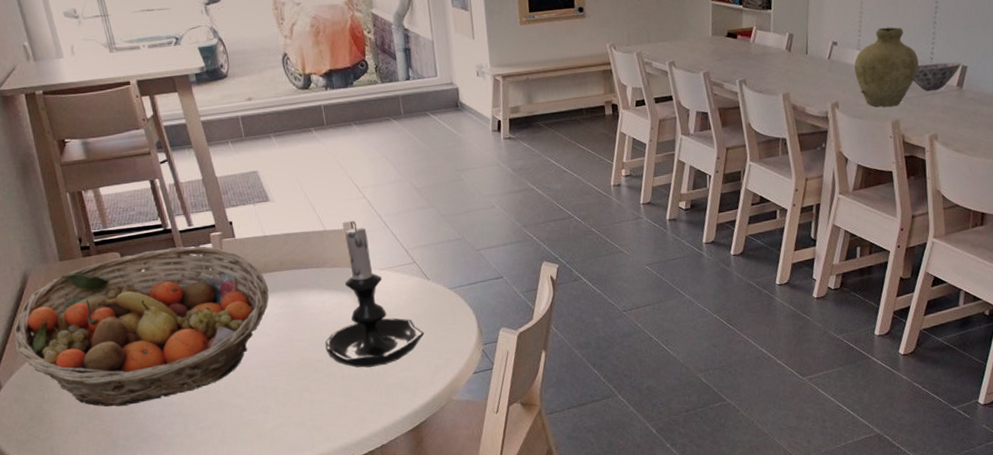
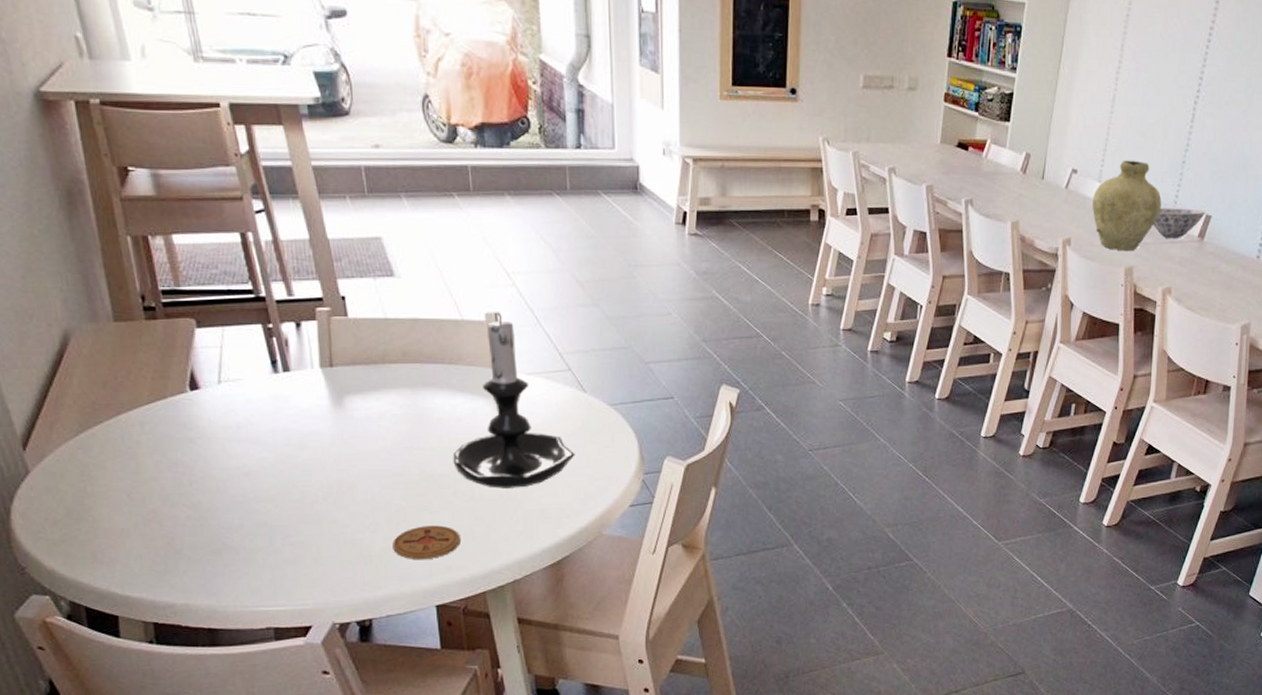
fruit basket: present [13,246,269,407] -> none [47,320,387,509]
coaster: none [281,403,336,434] -> present [392,525,460,559]

